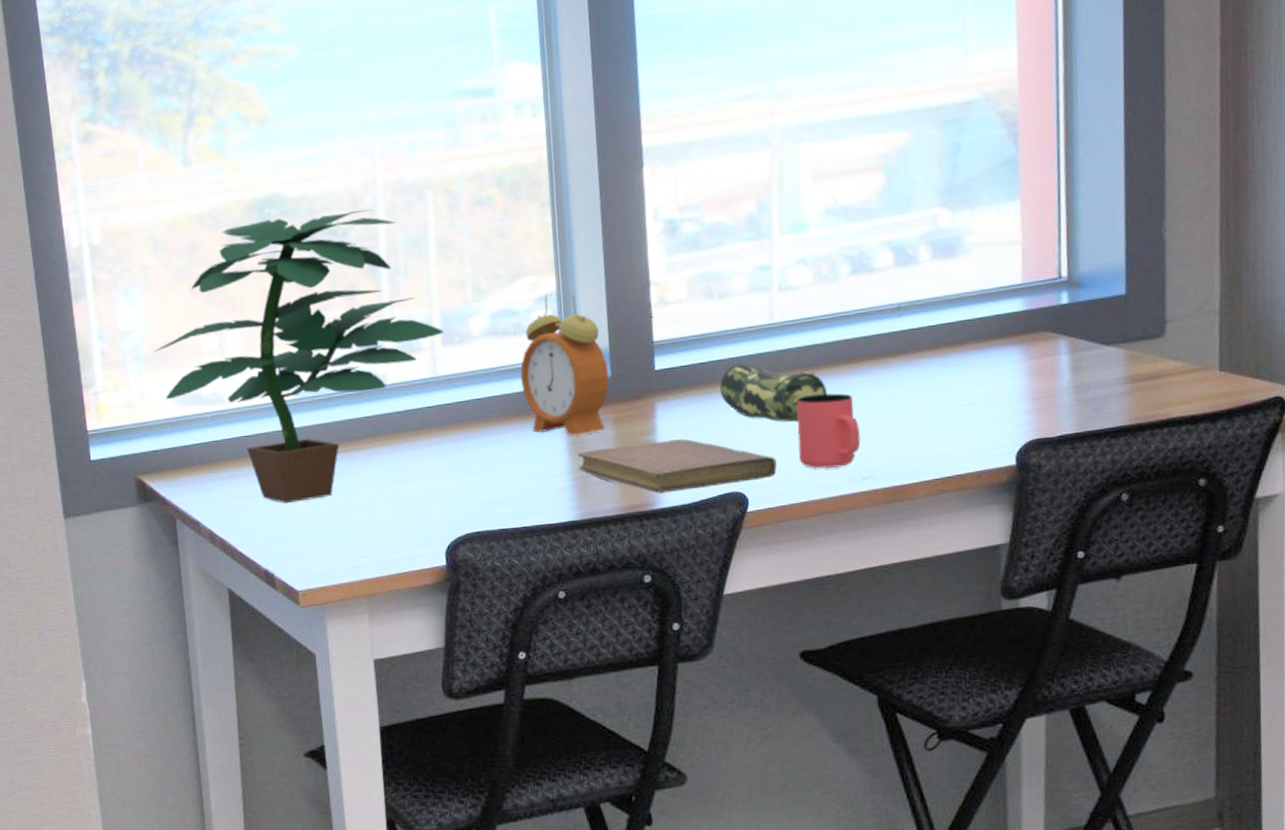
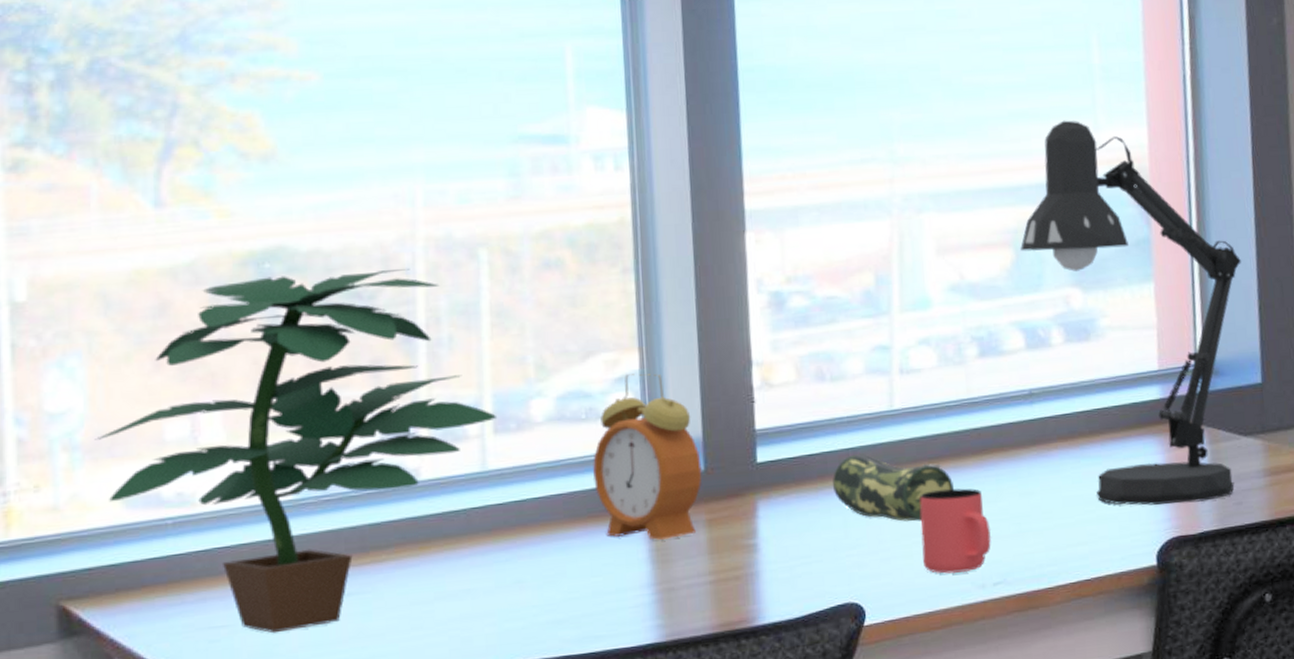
notebook: present [578,439,777,494] -> none [662,542,898,608]
desk lamp: none [891,47,1109,410] -> present [1020,120,1241,506]

